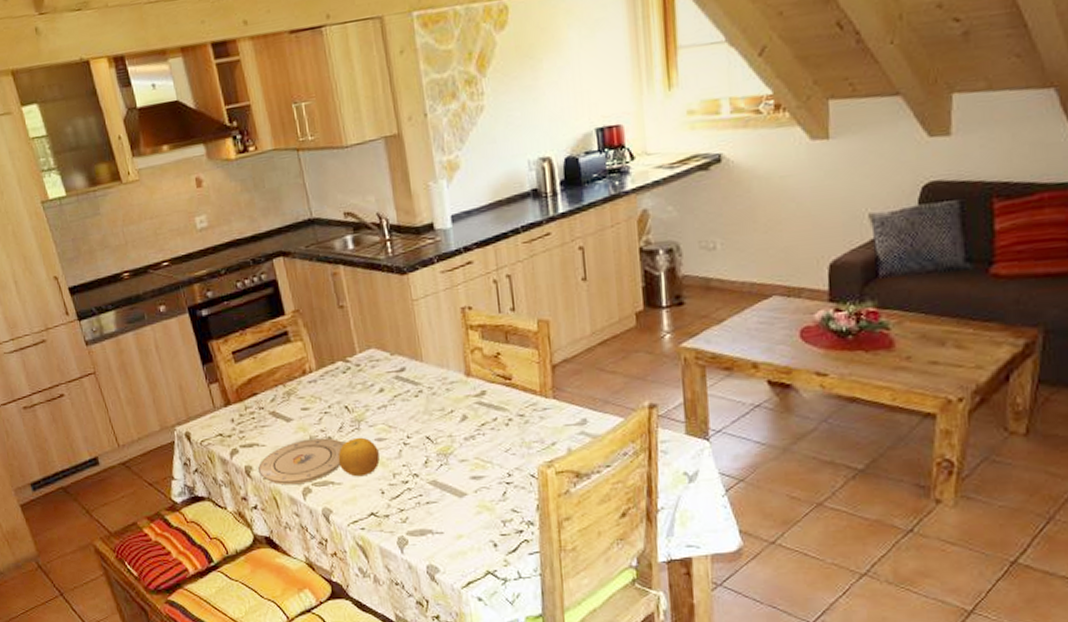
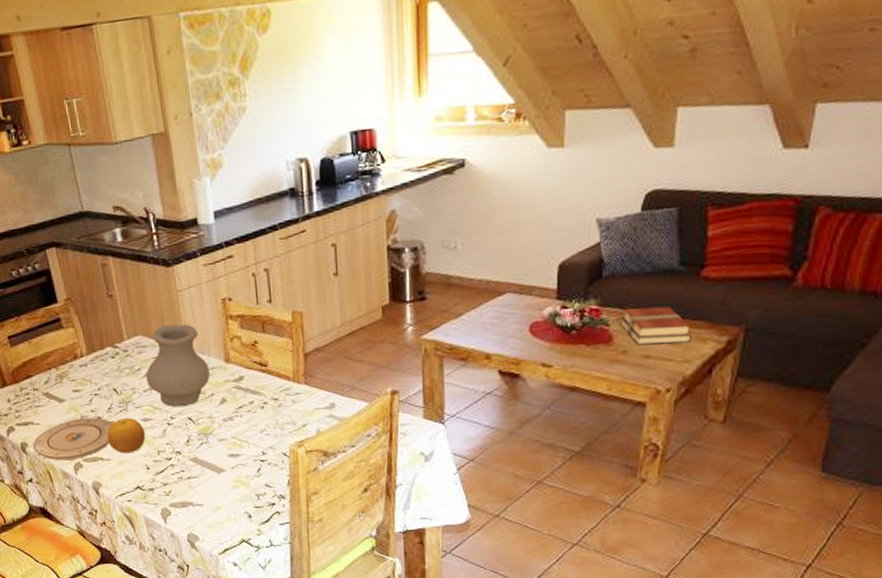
vase: none [380,335,449,425] -> present [146,324,210,406]
books: none [900,307,984,351] -> present [619,306,692,346]

